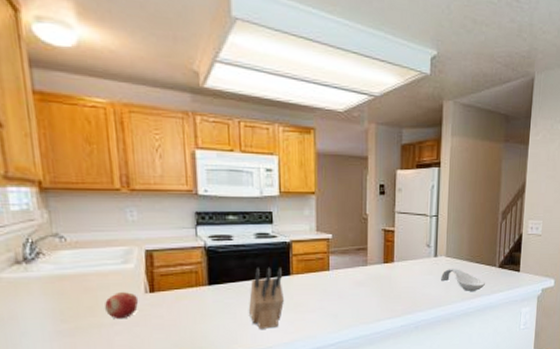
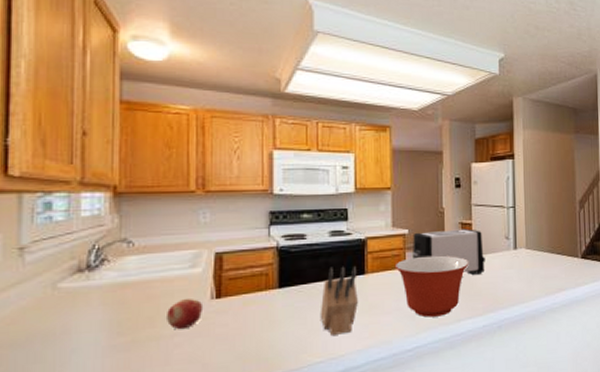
mixing bowl: none [320,260,390,317] -> present [396,255,469,317]
toaster: none [335,235,406,279] -> present [411,229,485,275]
spoon rest: present [441,267,485,291] -> none [522,260,569,285]

